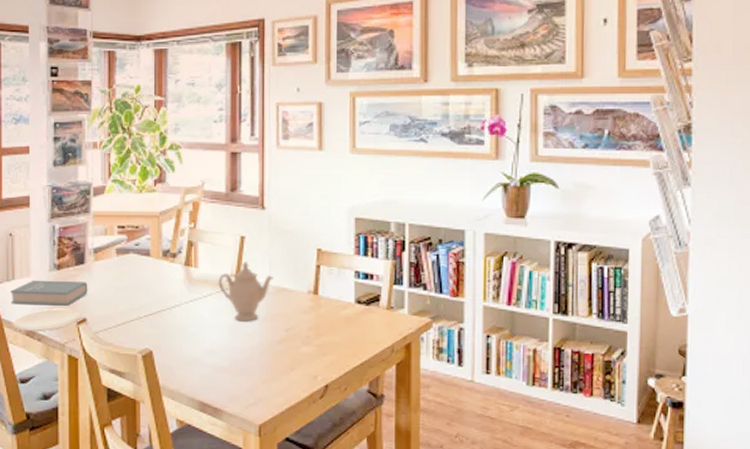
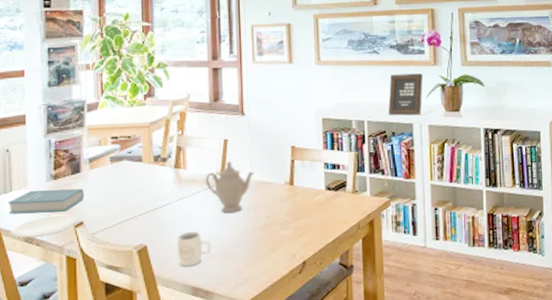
mug: none [185,339,223,379] -> present [177,231,212,267]
picture frame: none [436,168,481,220] -> present [388,73,423,116]

